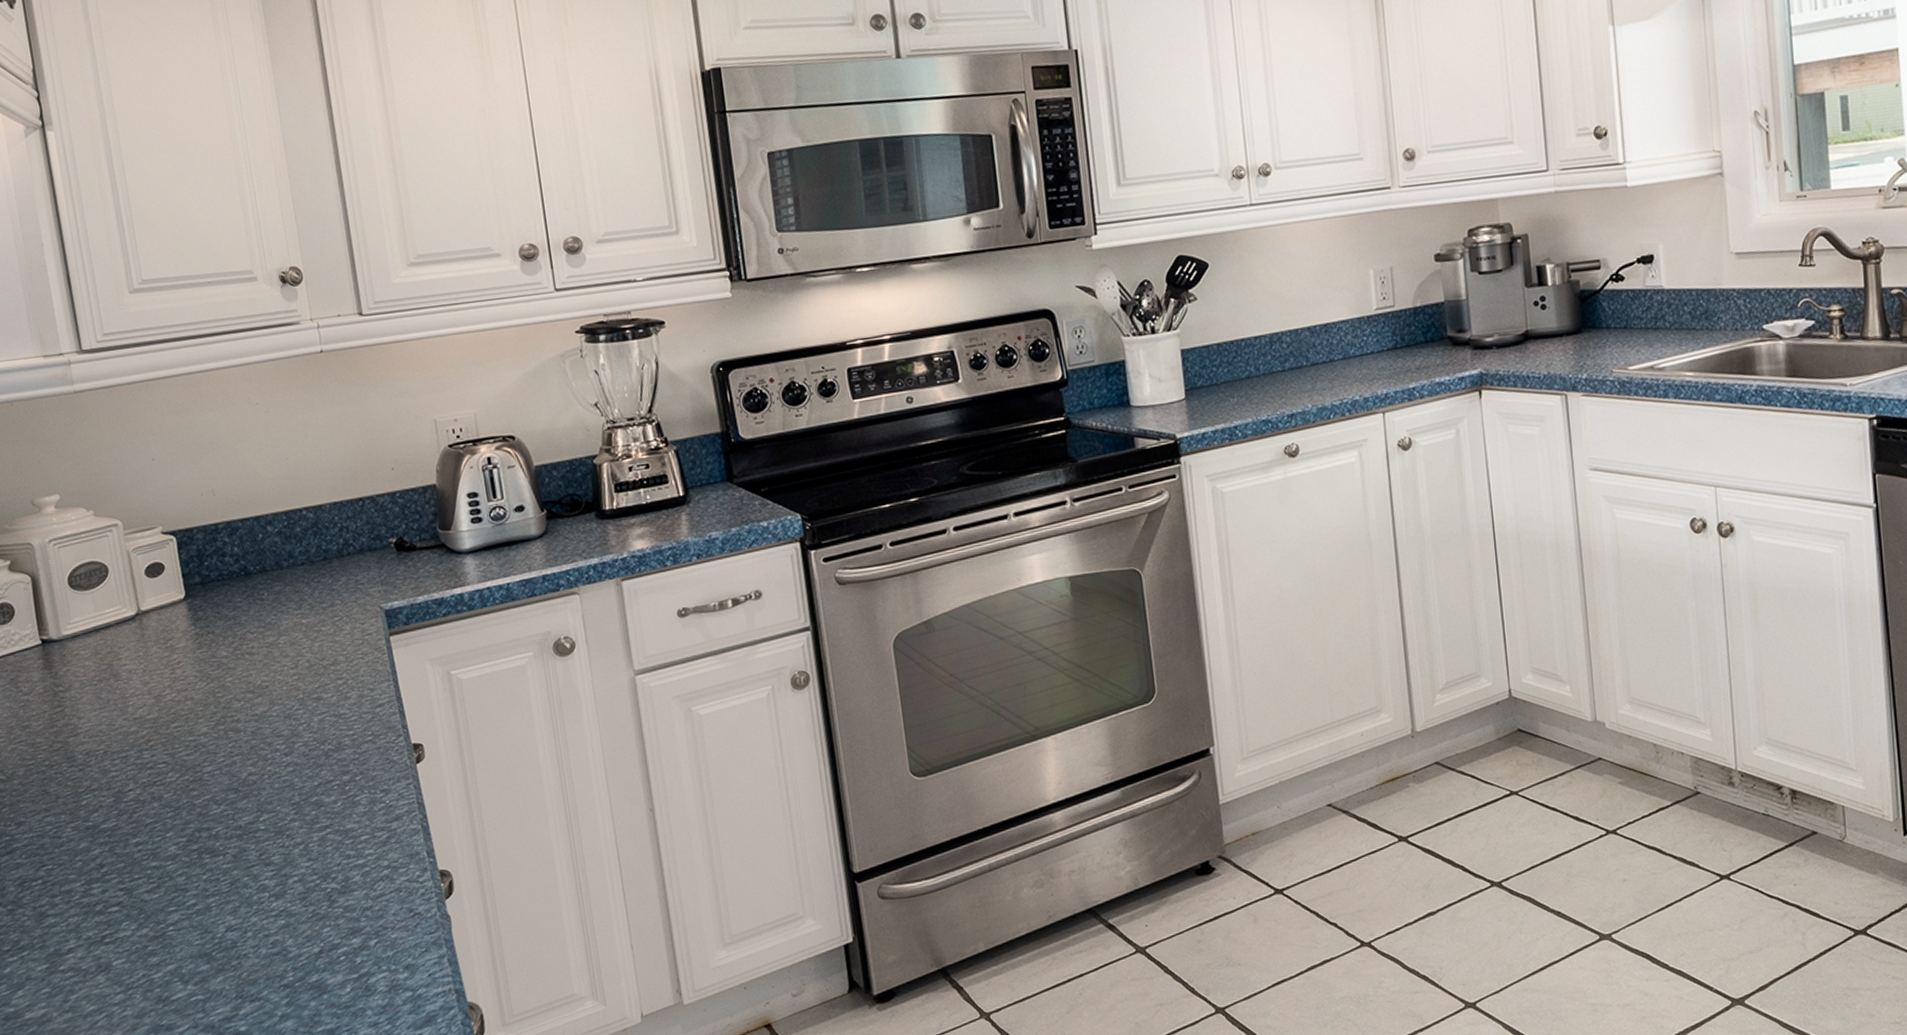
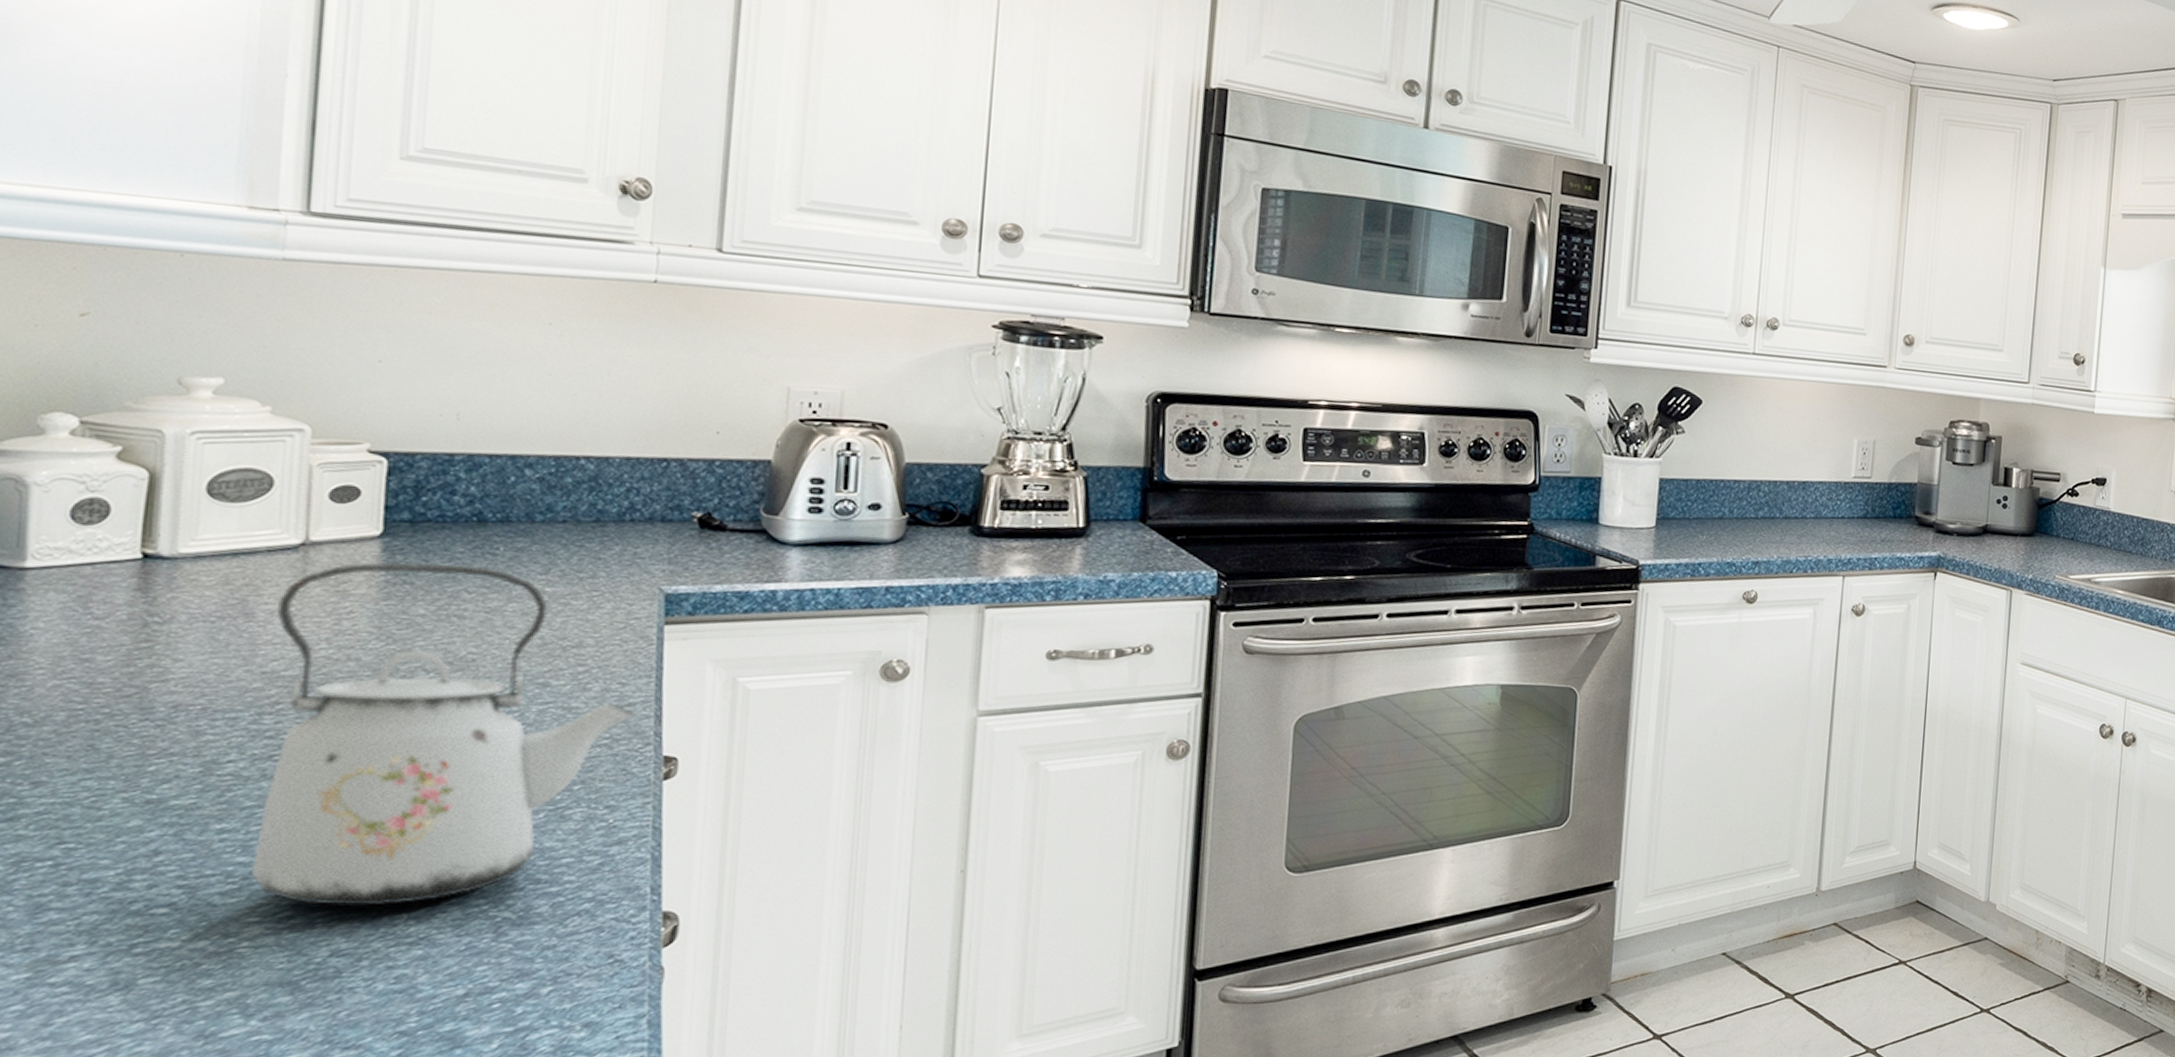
kettle: none [132,610,388,894] -> present [250,562,638,906]

